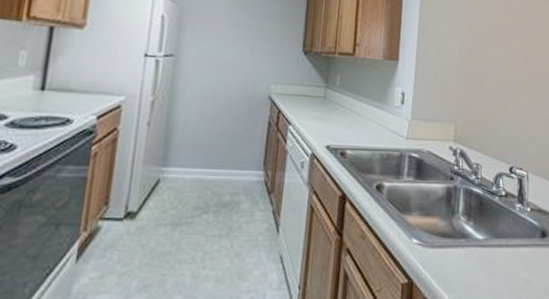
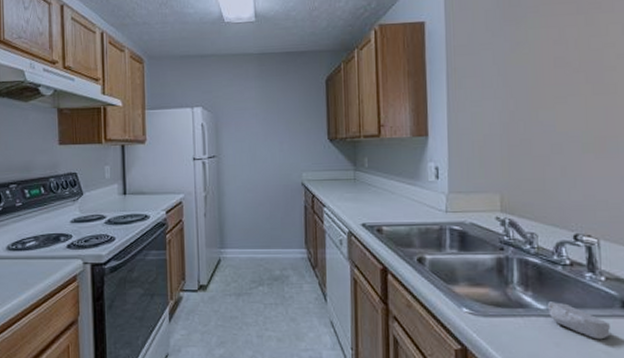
soap bar: none [485,232,531,269] -> present [548,302,610,340]

